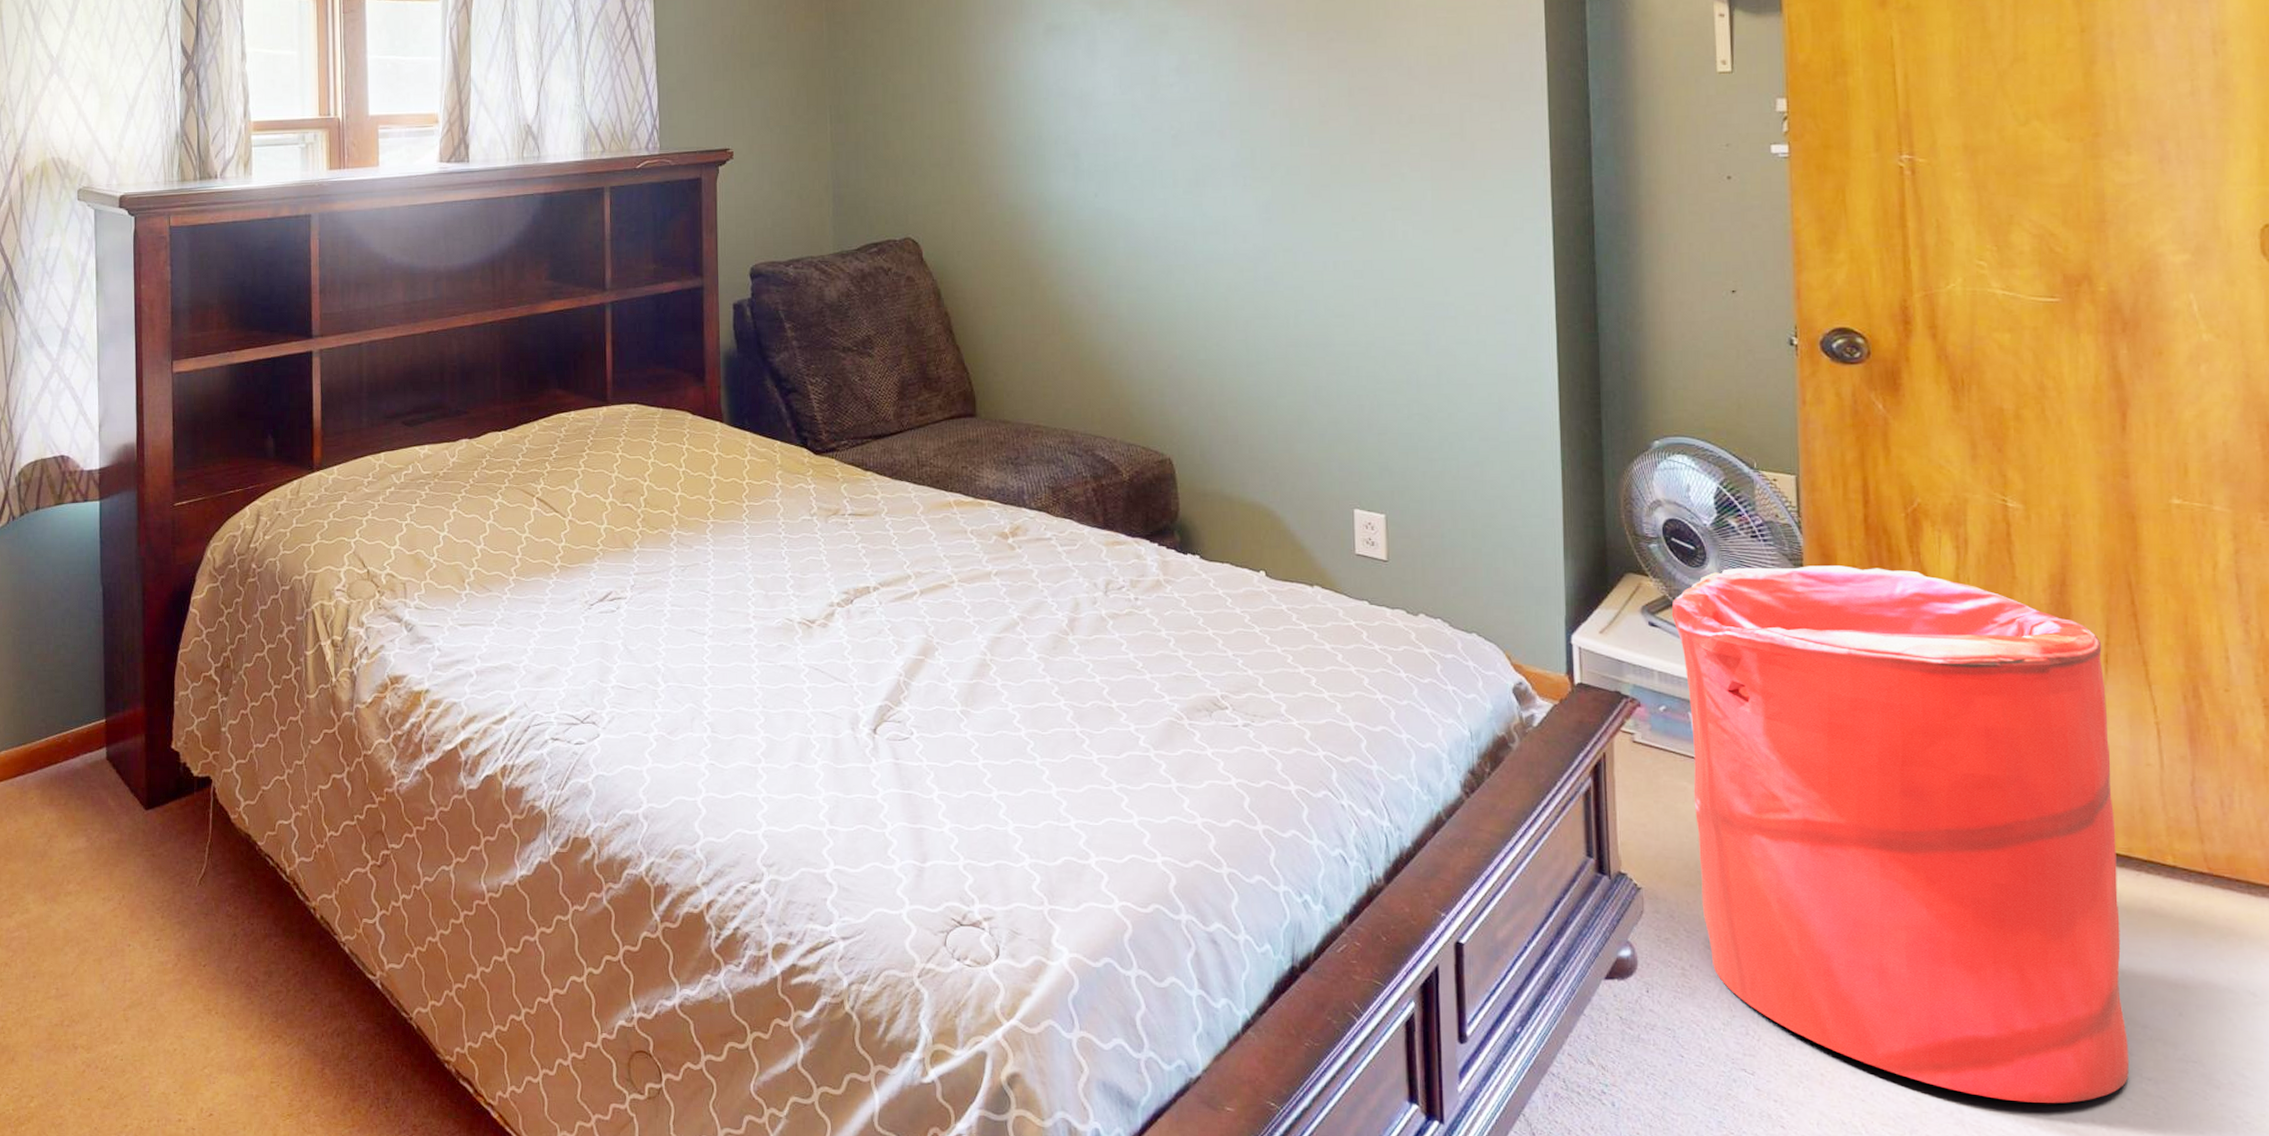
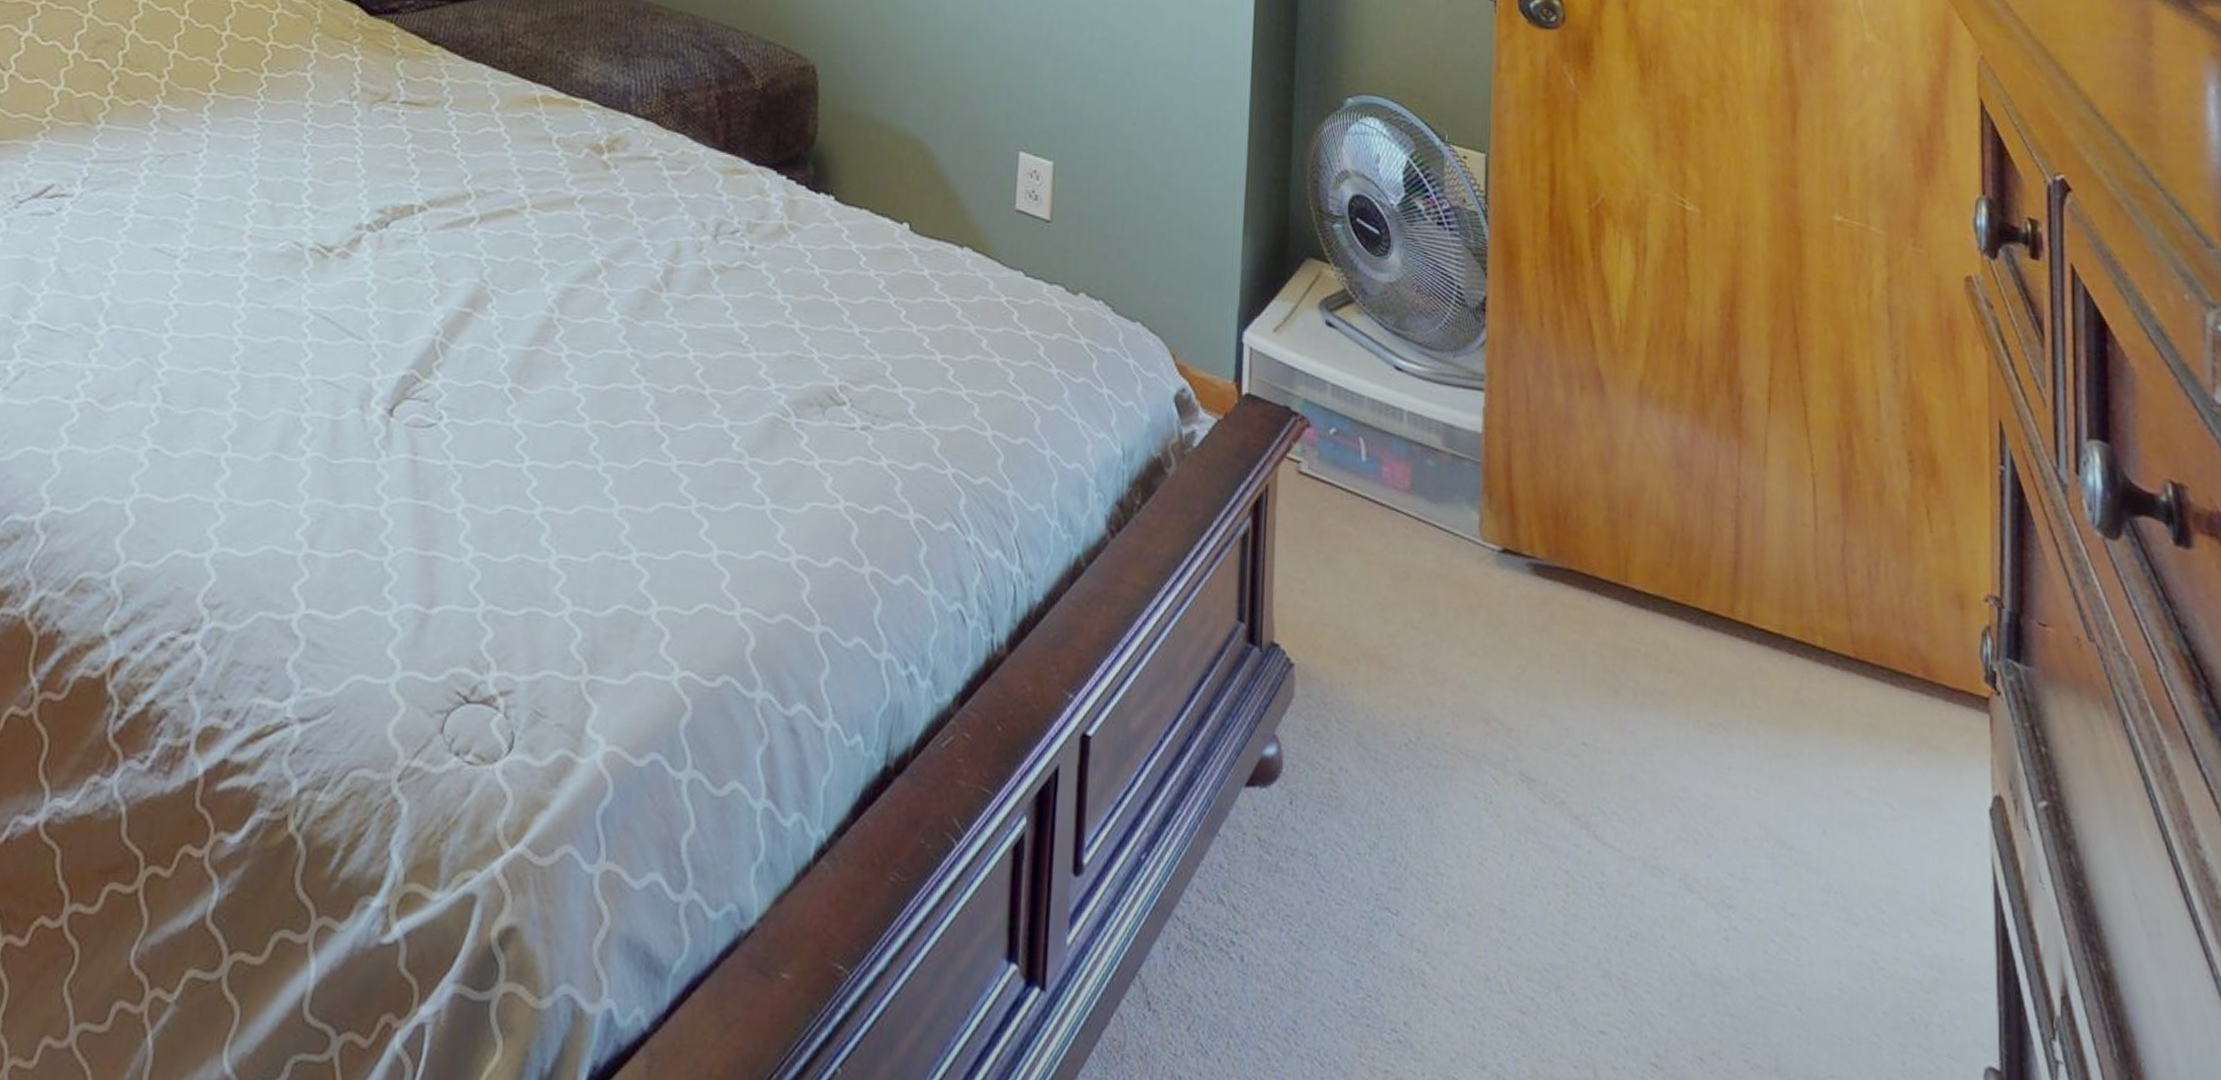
laundry hamper: present [1671,565,2130,1103] -> none [1350,260,1775,947]

